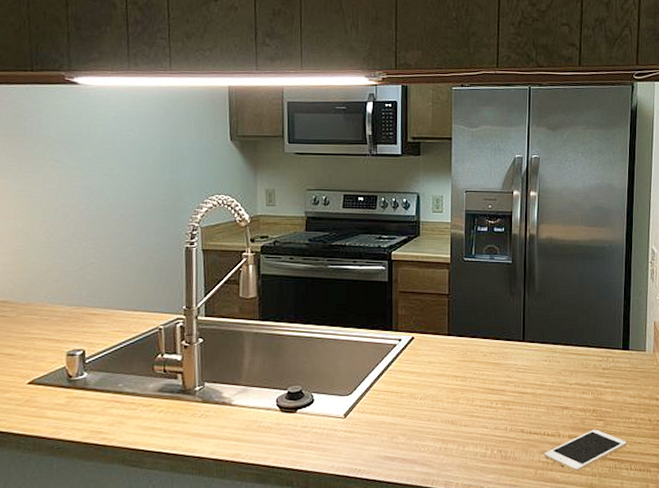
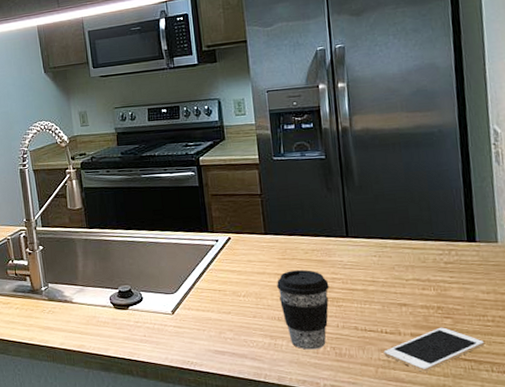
coffee cup: none [454,373,502,453] -> present [277,270,329,350]

